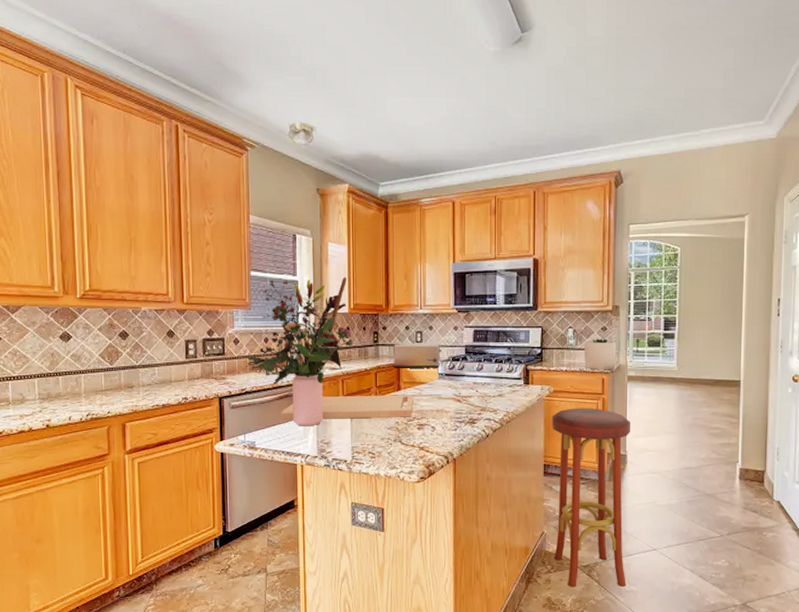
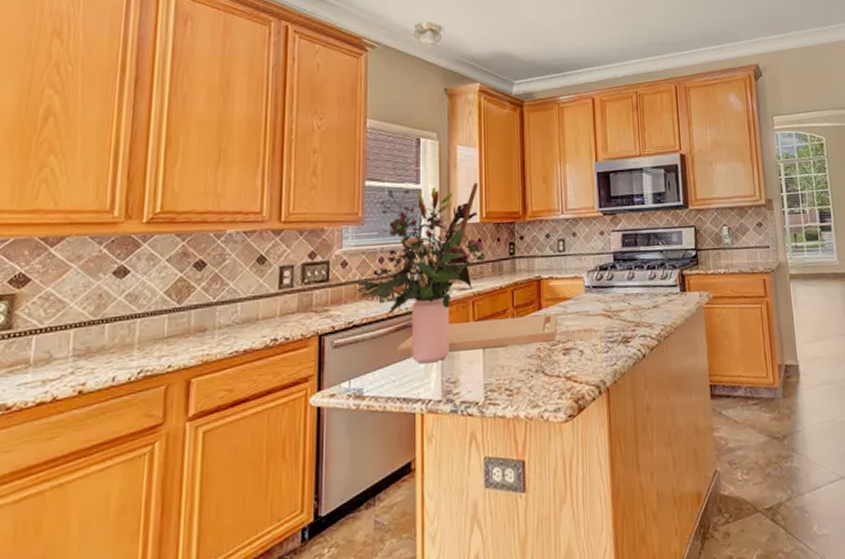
toaster: present [392,344,442,368] -> none [531,252,588,284]
bar stool: present [552,408,630,587] -> none [714,313,817,539]
planter: present [584,338,616,371] -> none [740,234,776,271]

